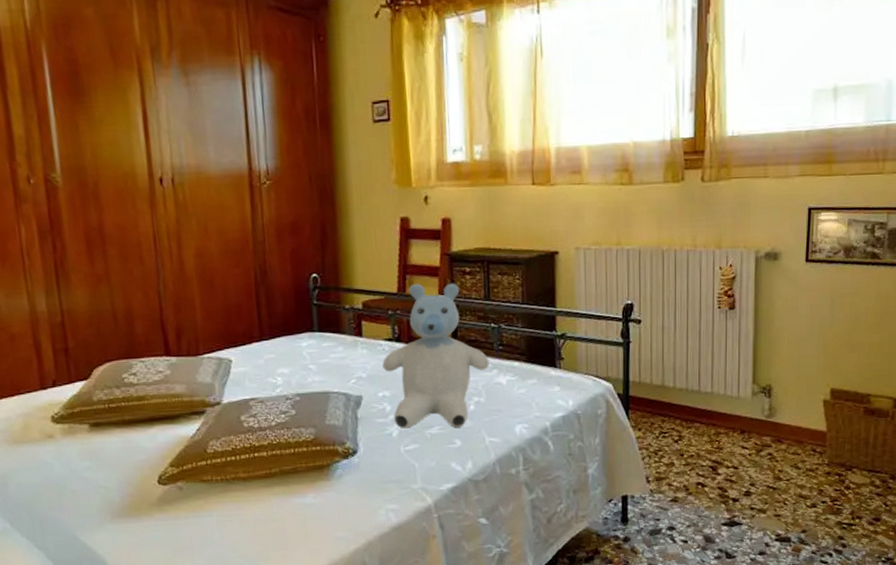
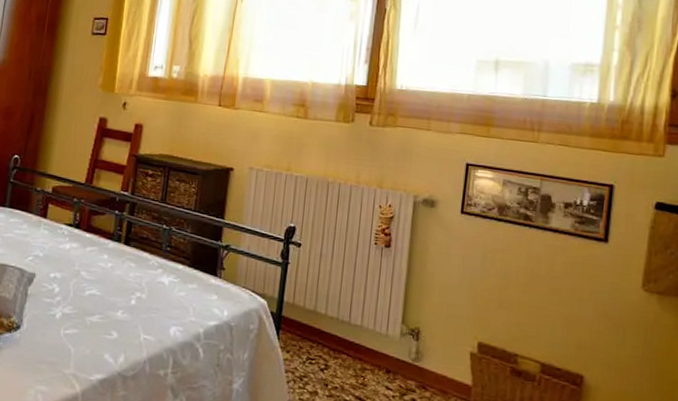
stuffed bear: present [382,283,489,429] -> none [59,177,156,320]

